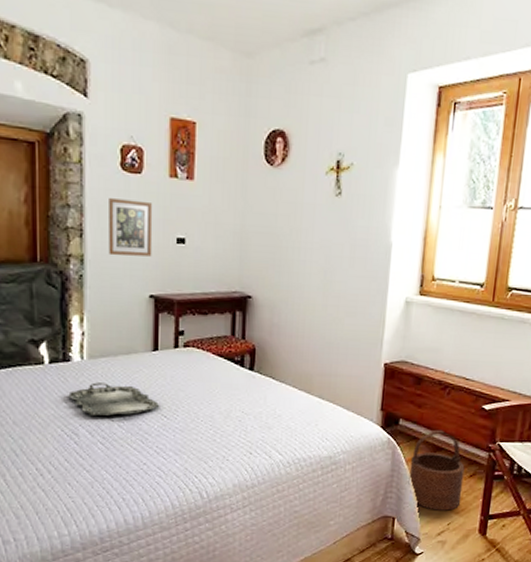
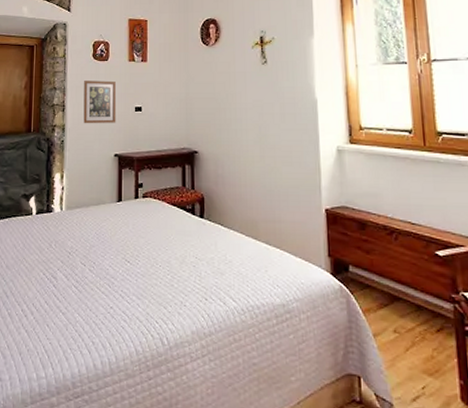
serving tray: present [70,382,160,417] -> none [51,230,124,261]
wooden bucket: present [408,429,465,511] -> none [367,277,433,371]

